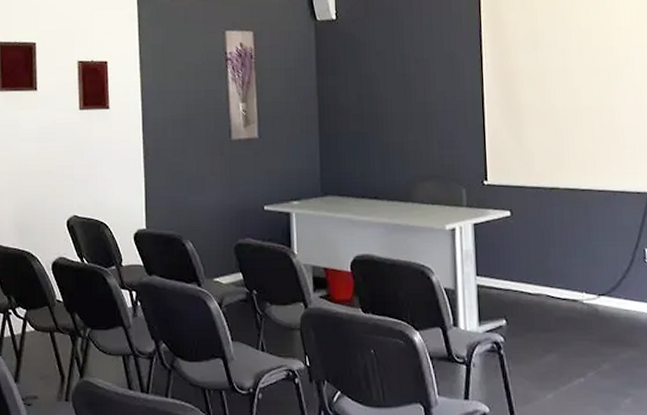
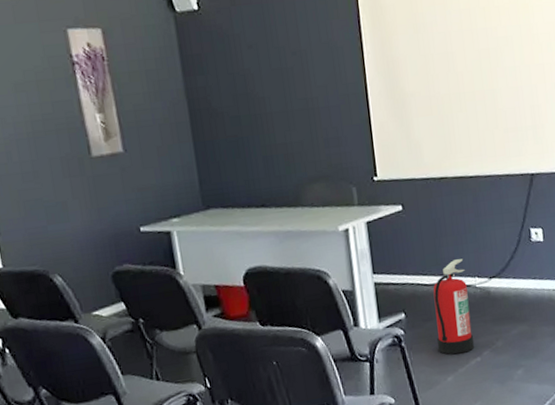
fire extinguisher: none [537,272,579,371] -> present [433,258,475,355]

